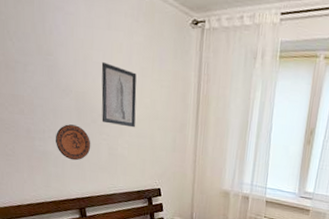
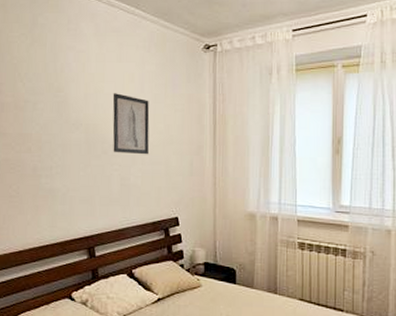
decorative plate: present [55,124,91,161] -> none [62,158,102,196]

